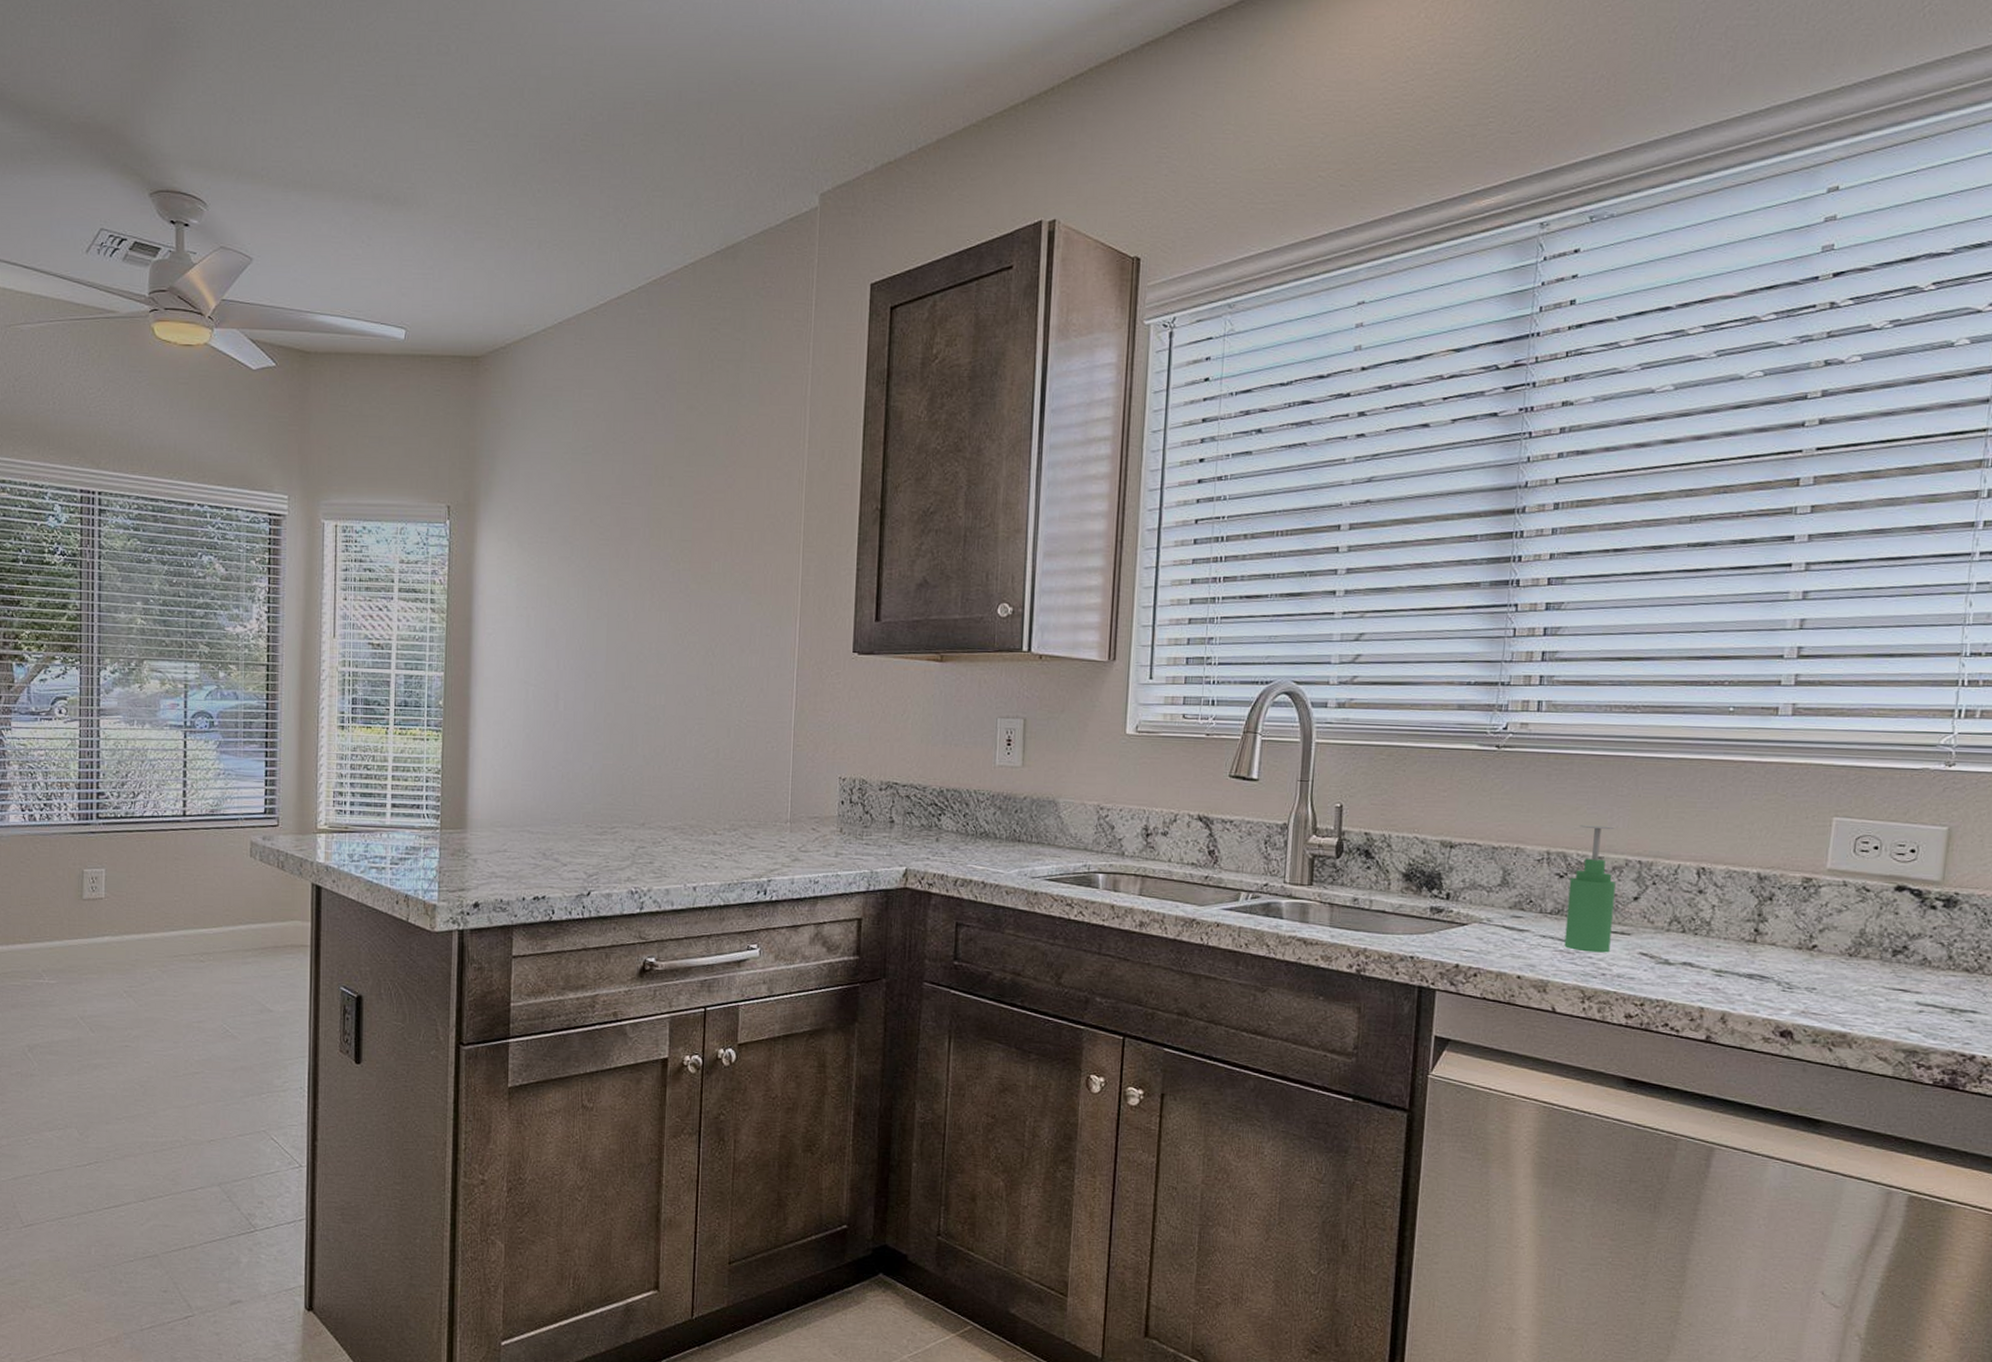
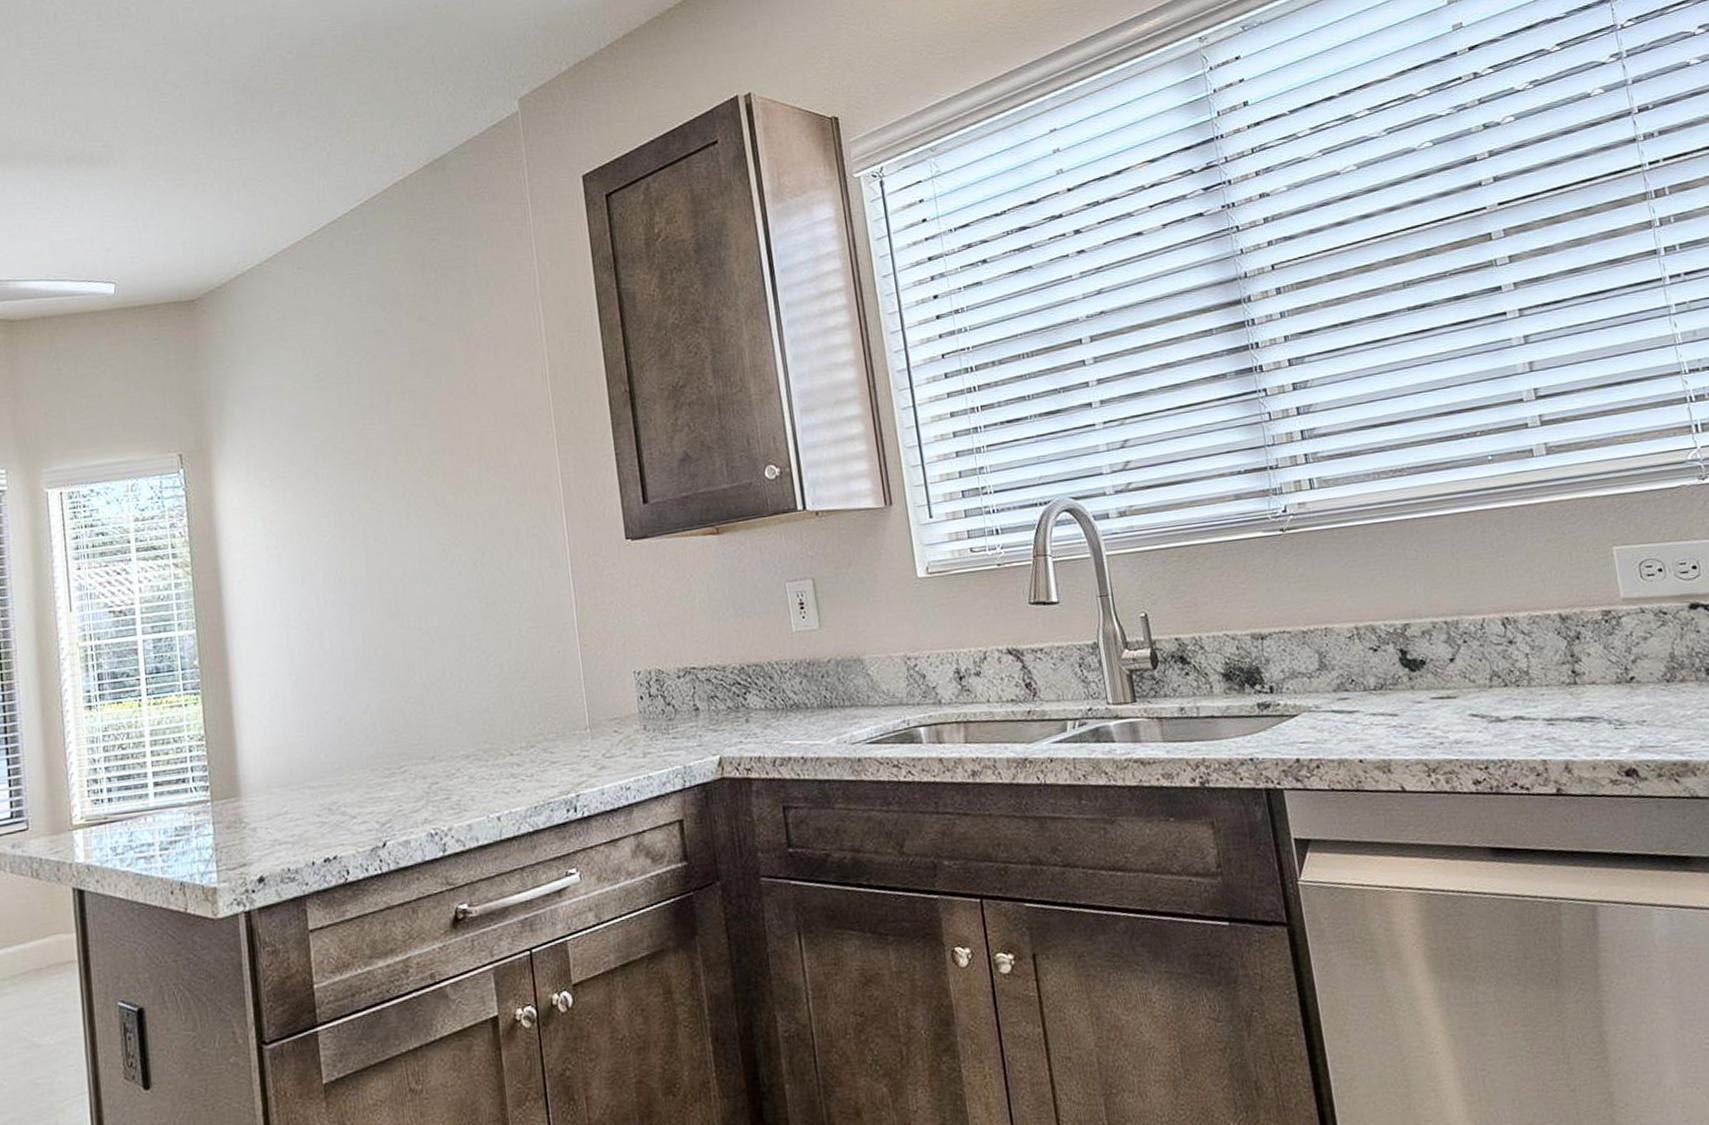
soap dispenser: present [1564,825,1616,953] -> none [1379,591,1441,723]

